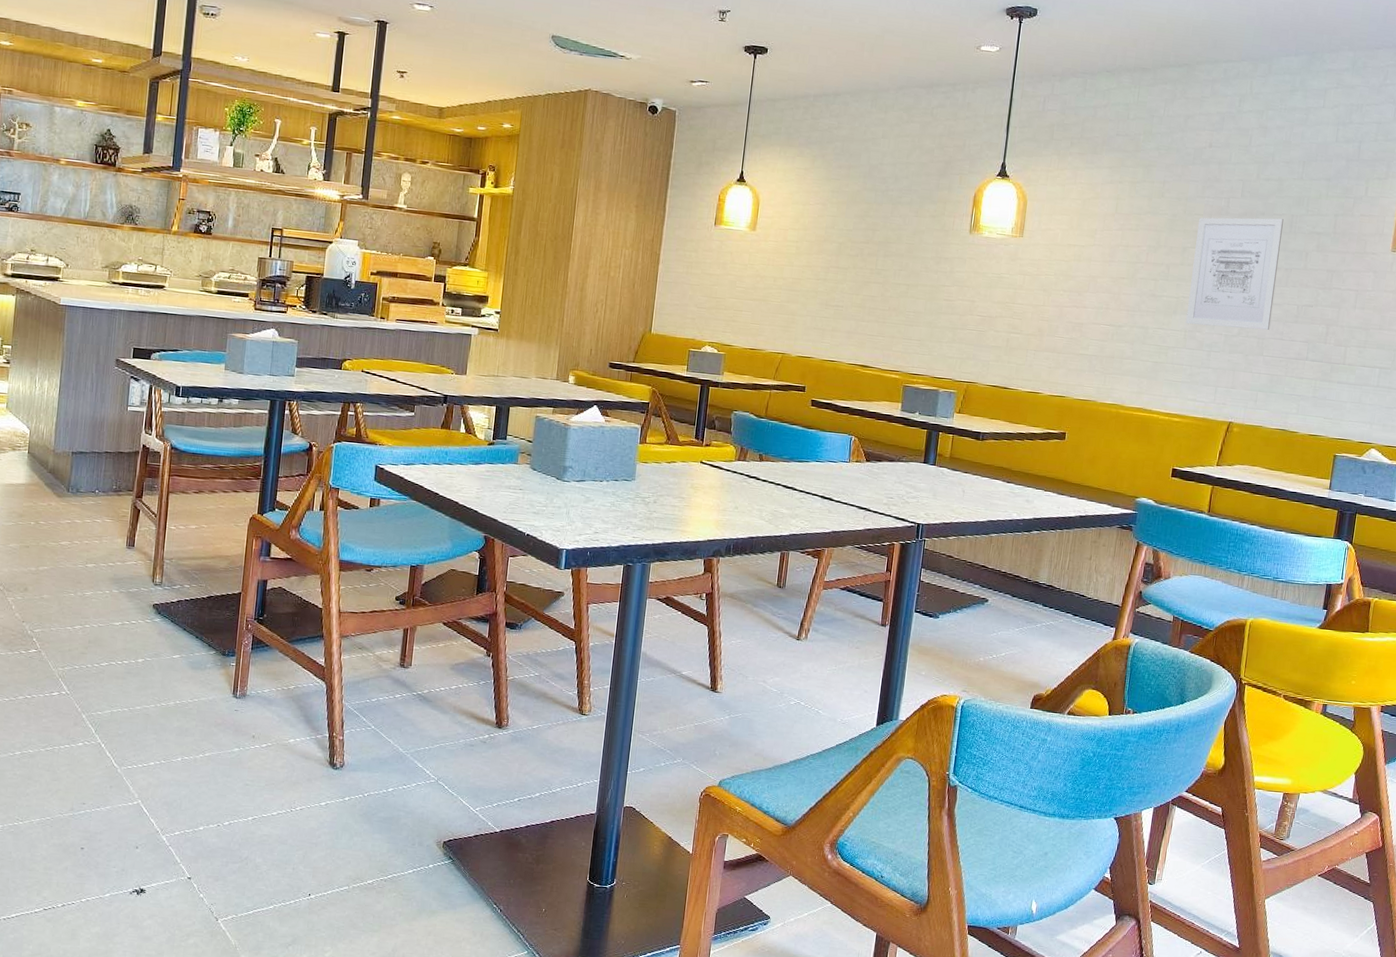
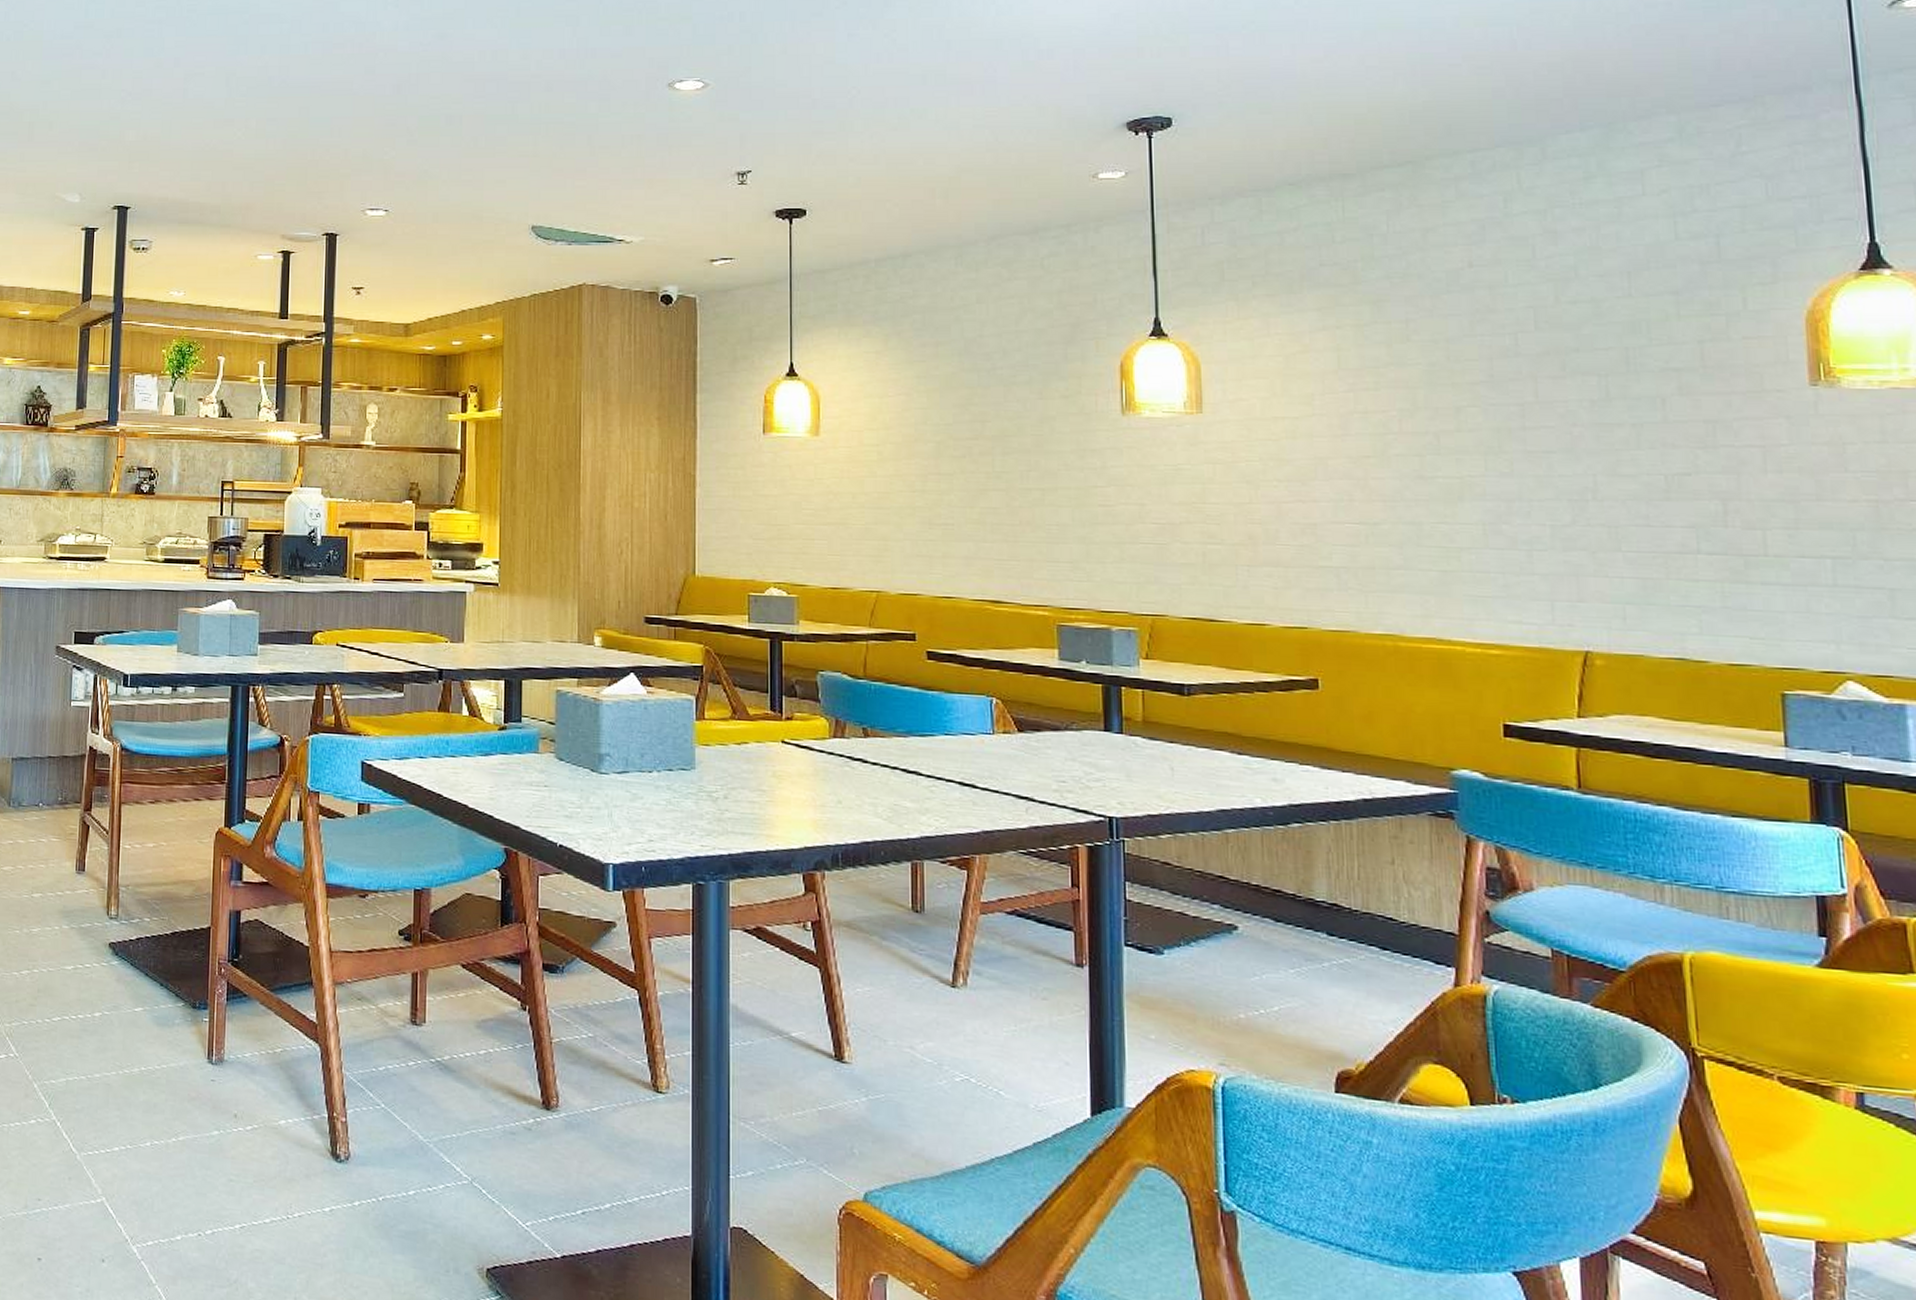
wall art: present [1186,217,1284,331] -> none [1472,354,1625,515]

